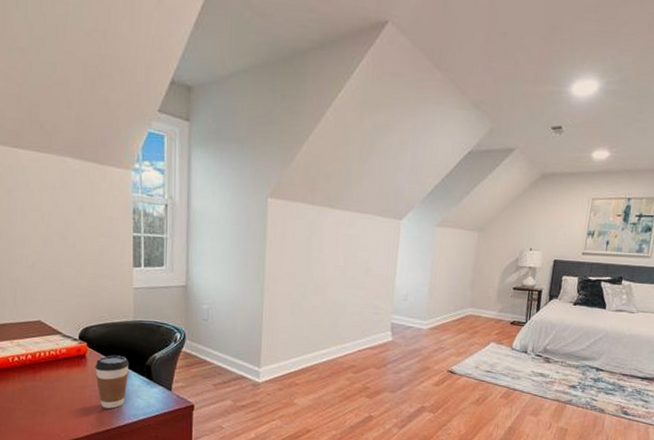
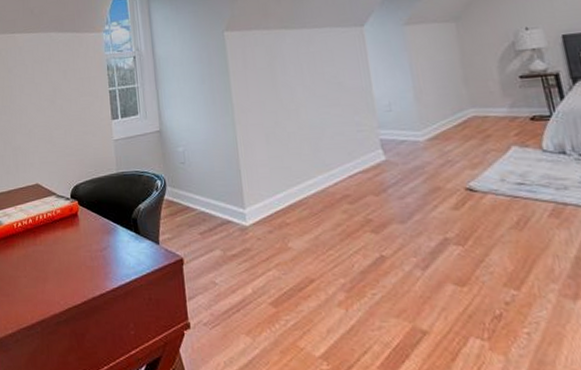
coffee cup: present [95,355,130,409] -> none [86,210,117,270]

